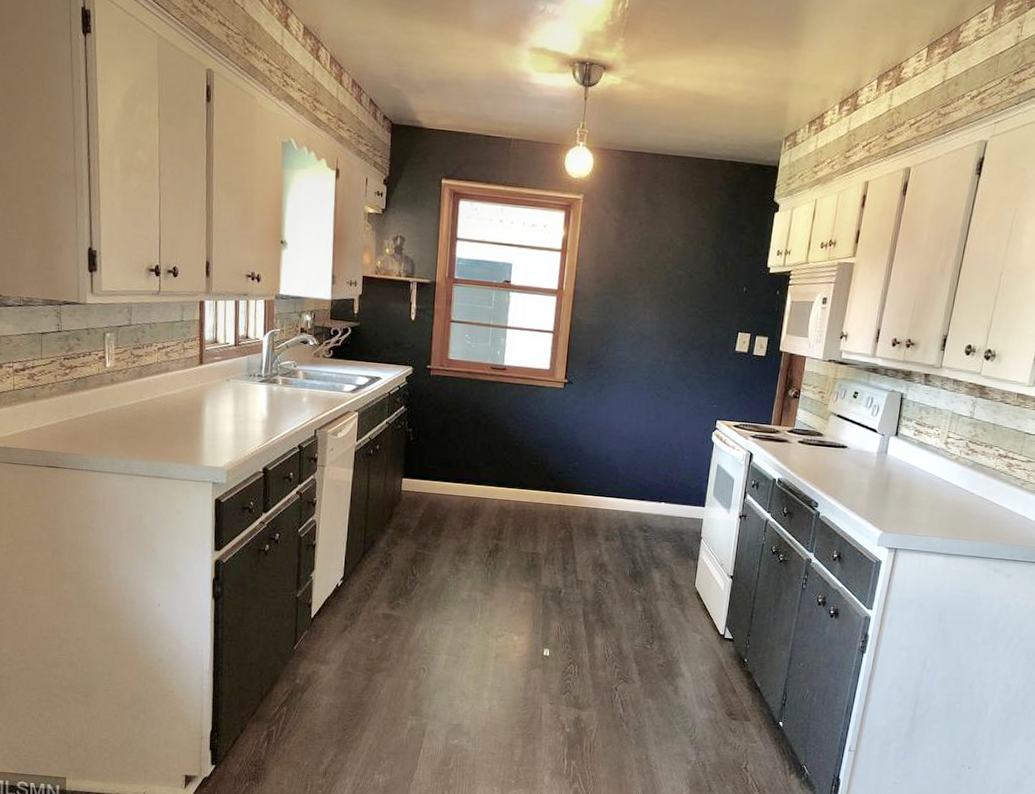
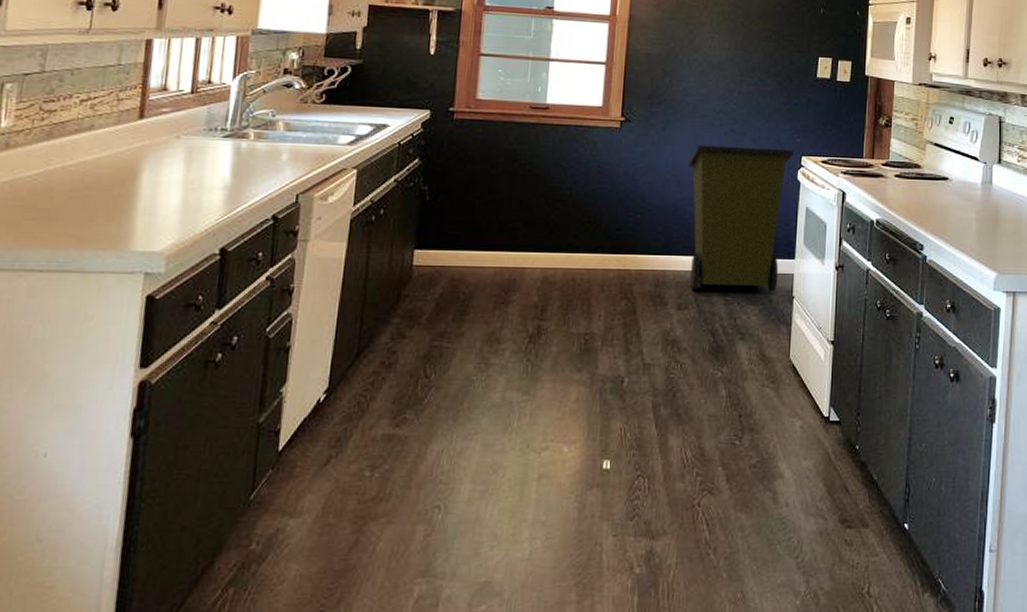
trash can: none [616,406,710,532] -> present [688,145,794,292]

